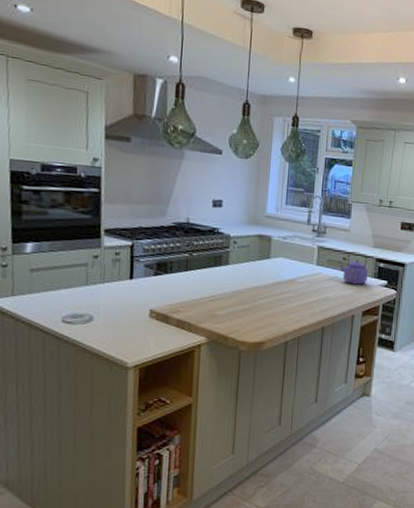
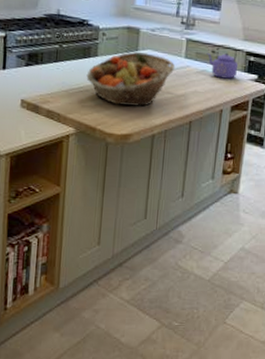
fruit basket: none [217,260,308,314] -> present [86,52,176,107]

